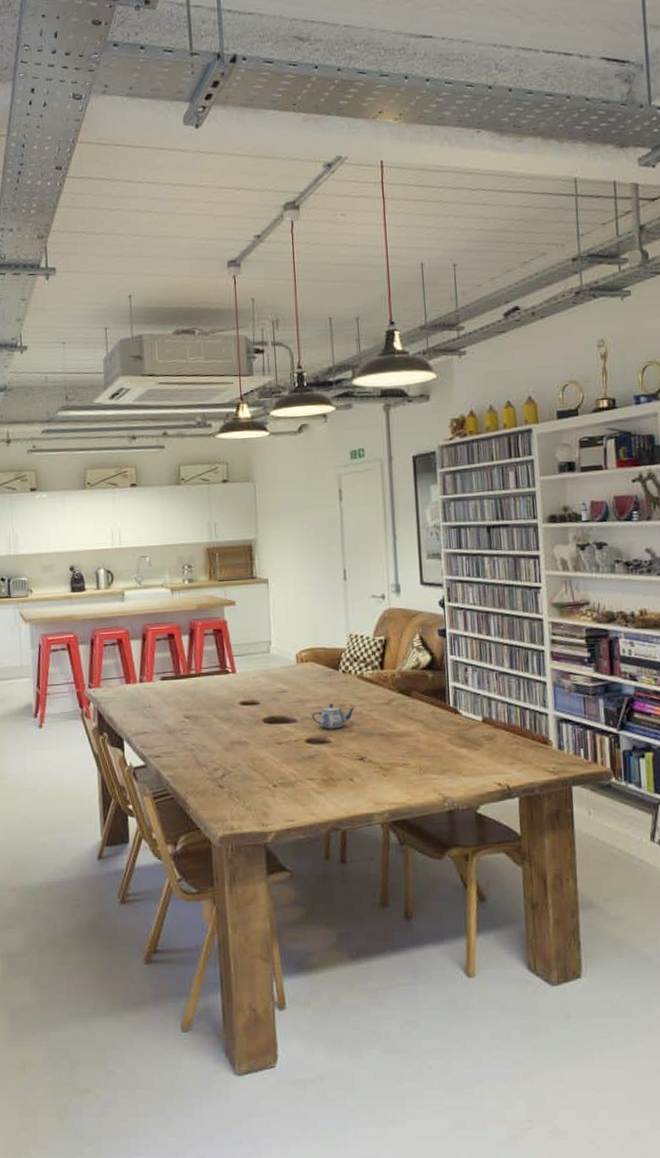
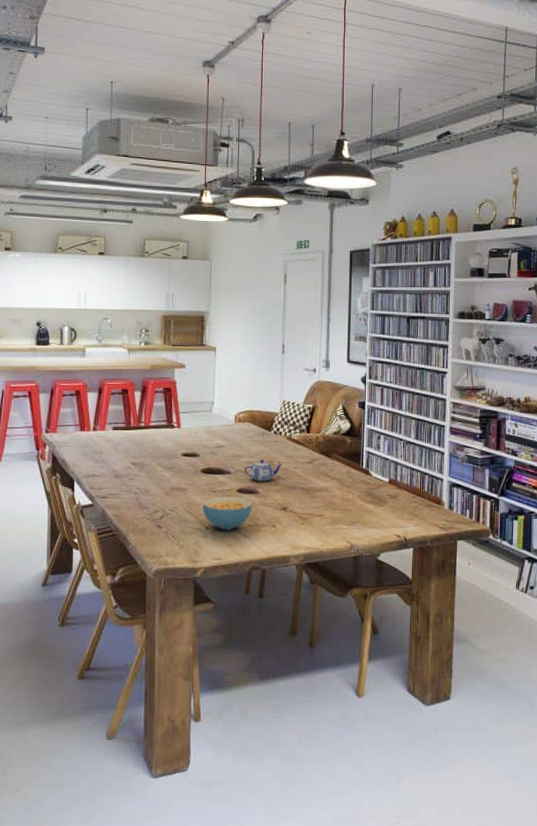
cereal bowl: none [267,748,324,787] -> present [202,497,252,530]

